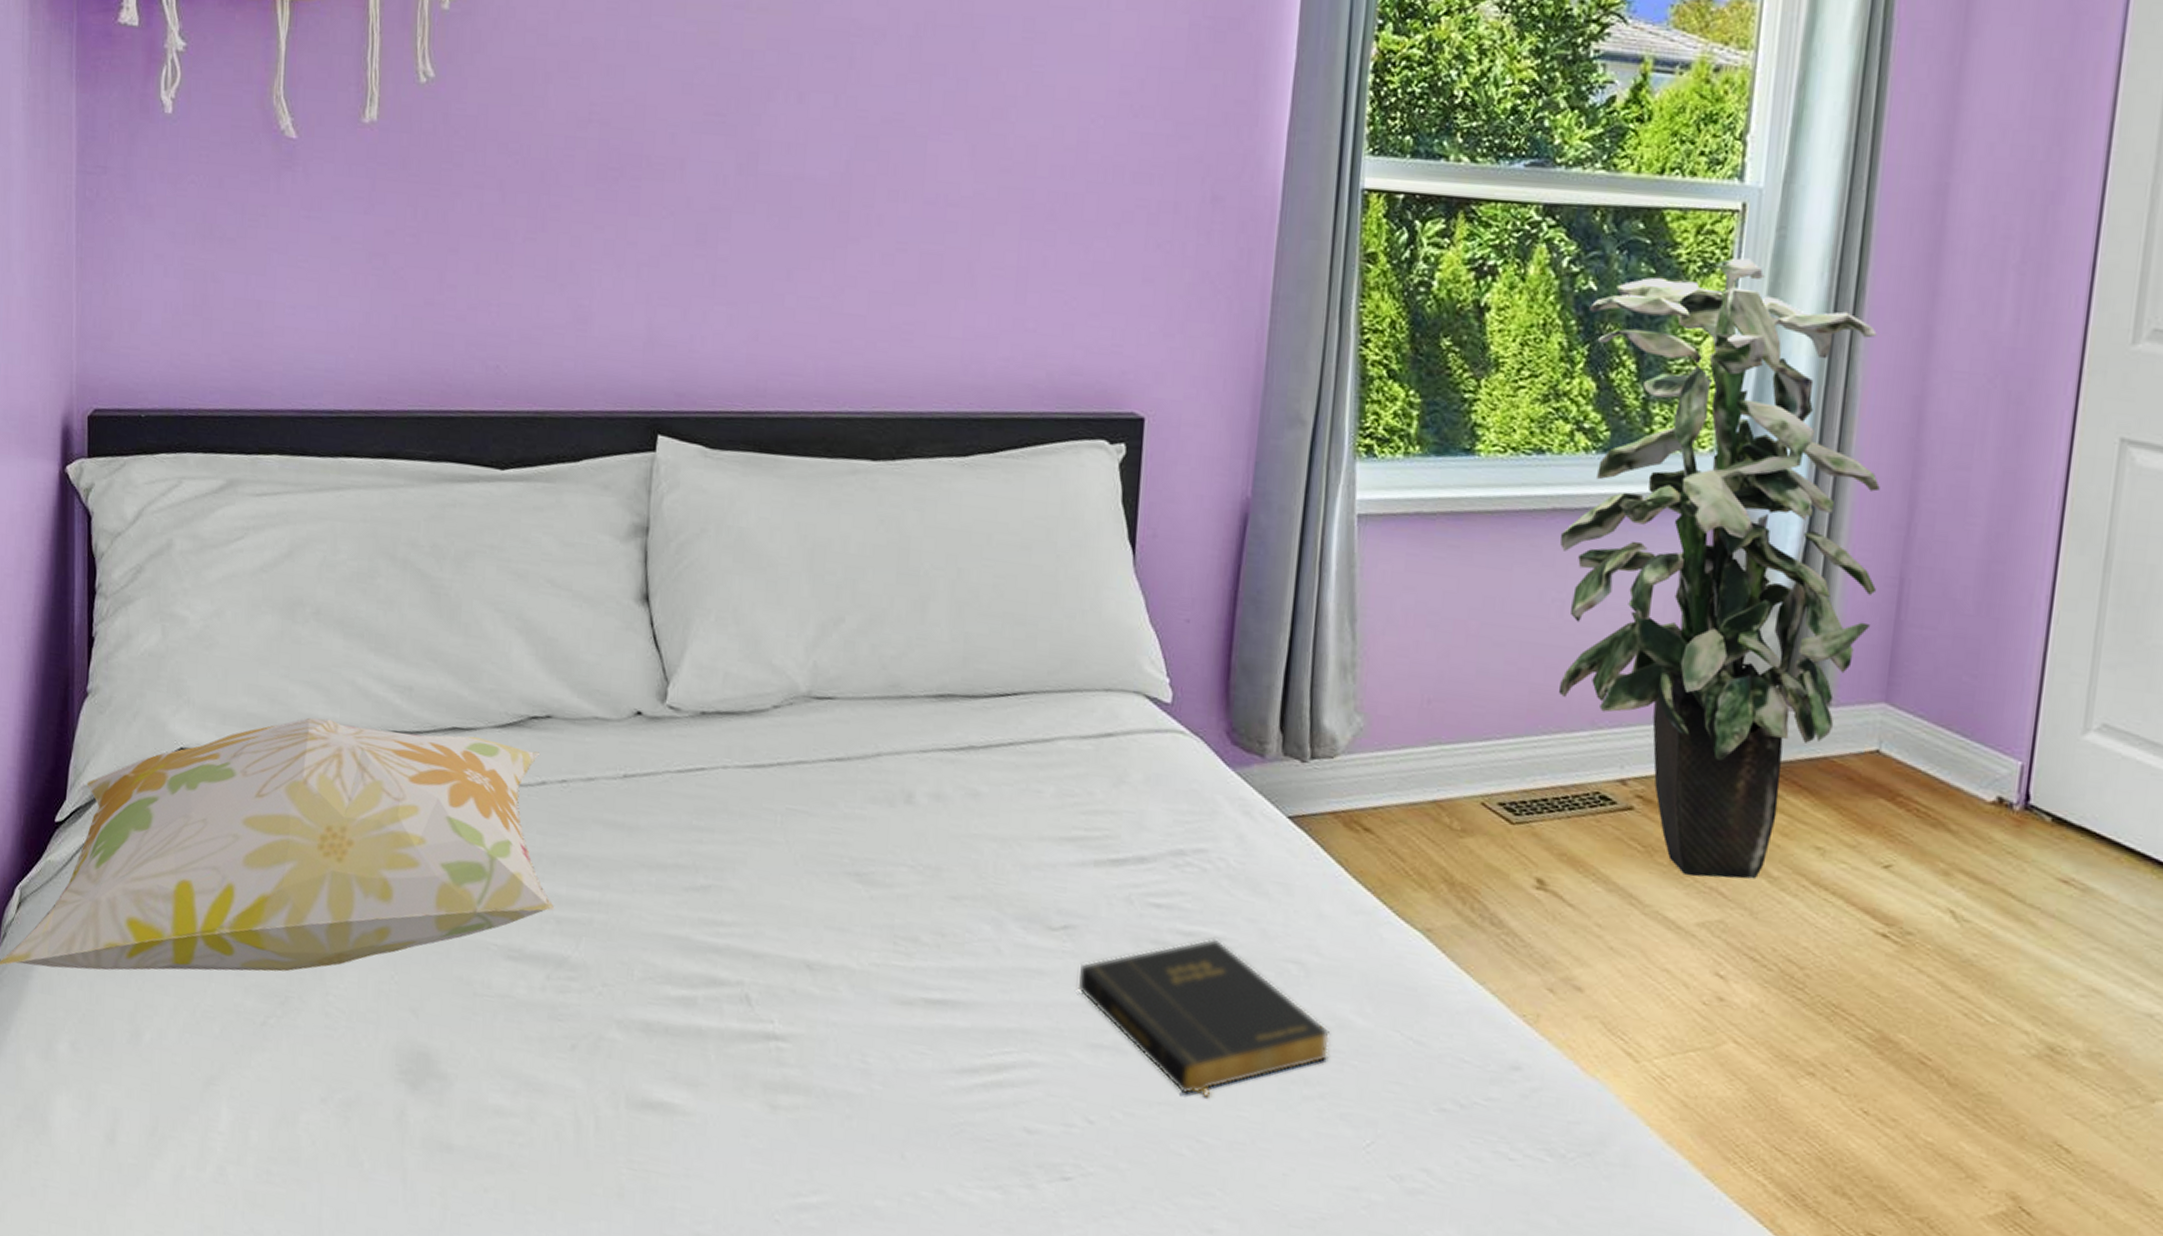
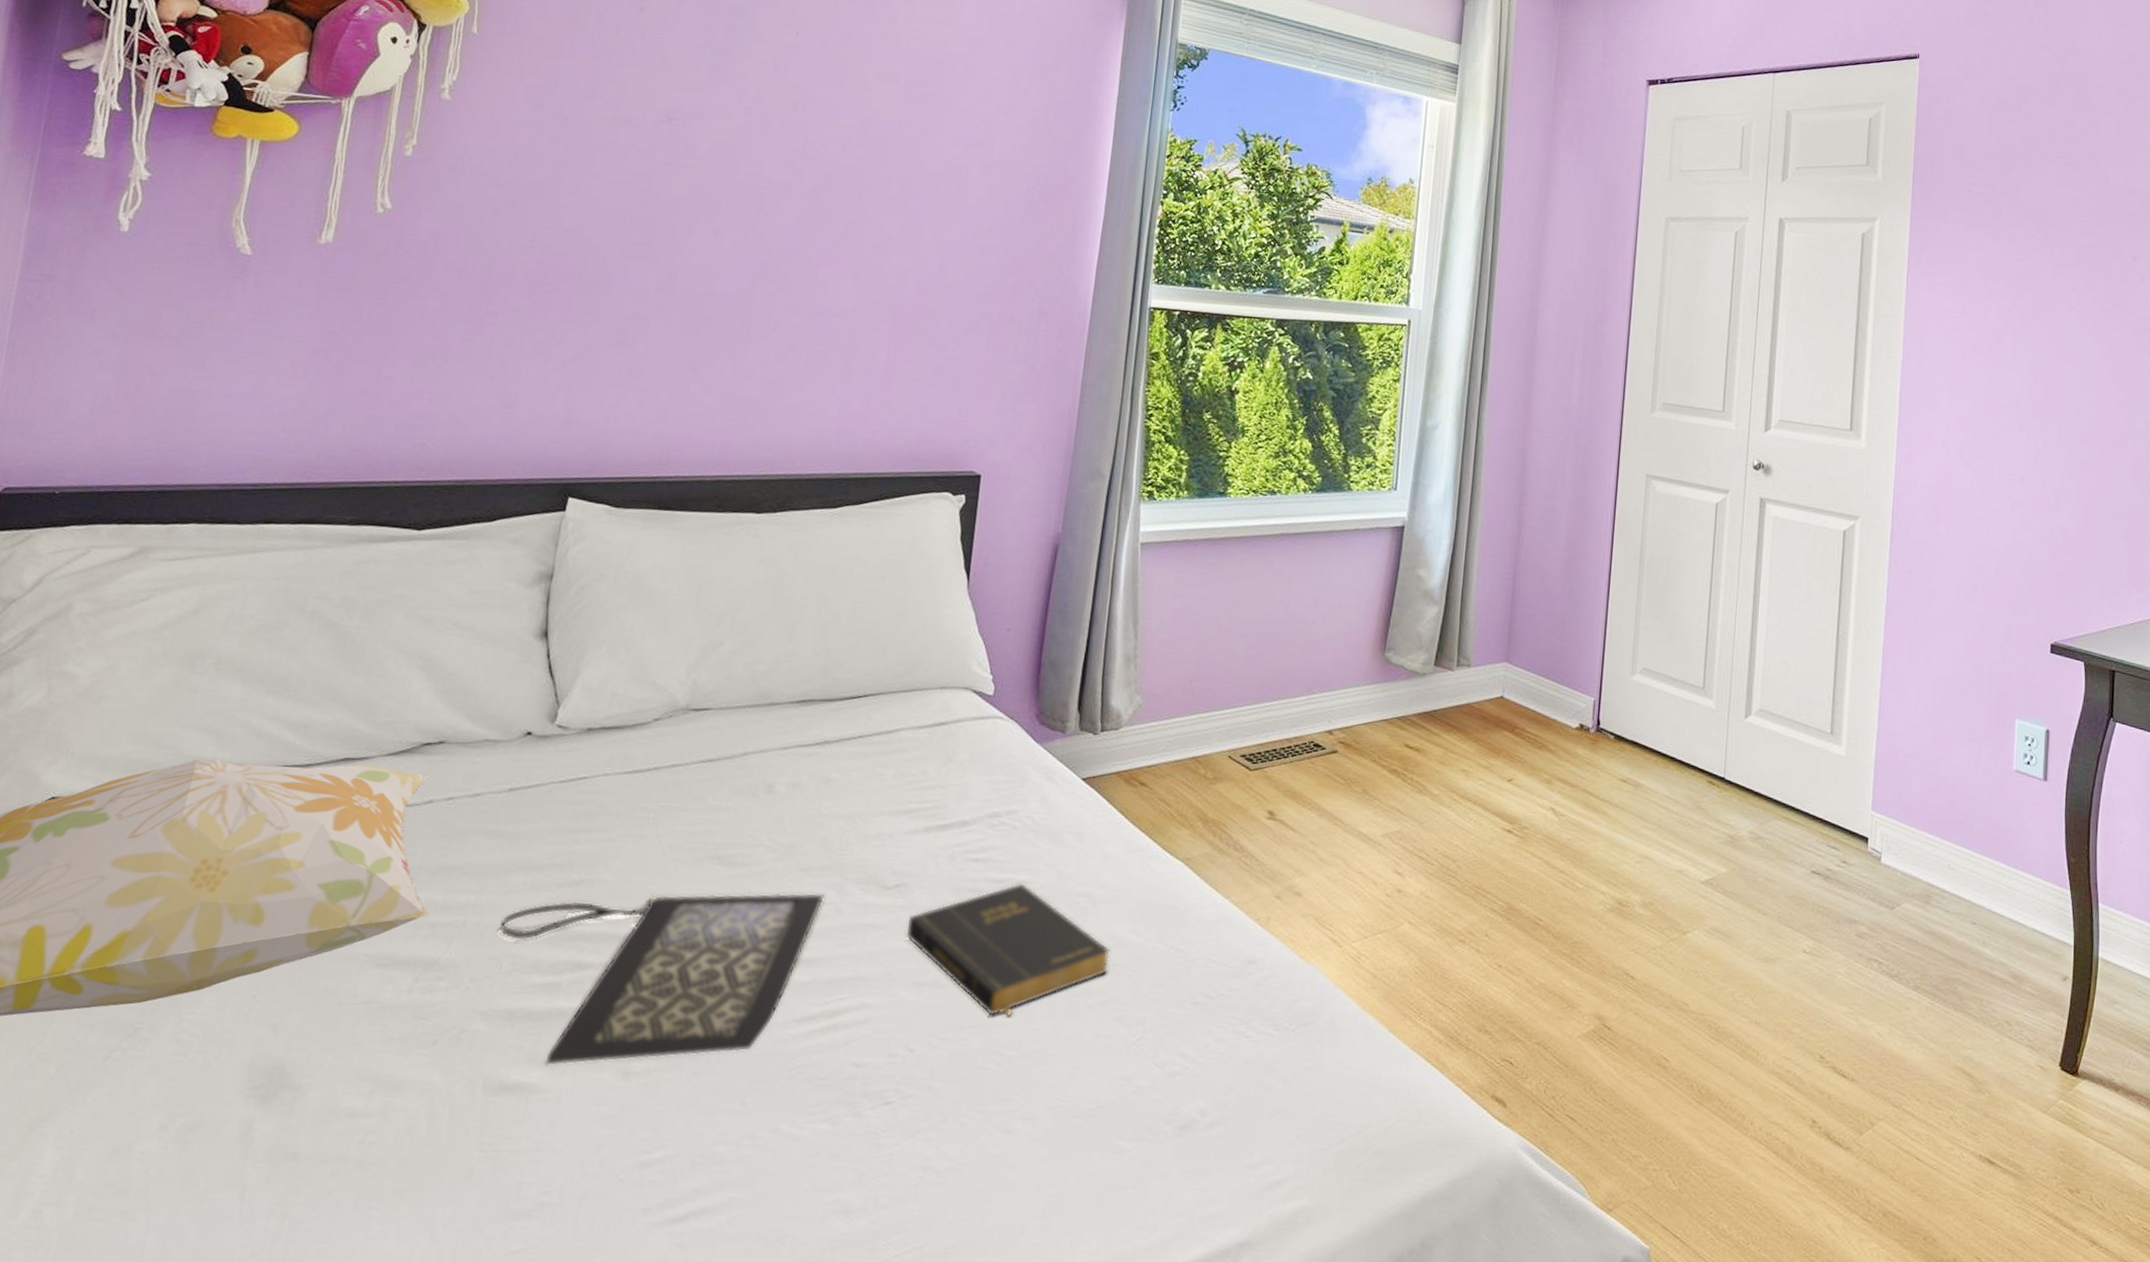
clutch bag: none [627,905,980,1099] -> present [499,891,825,1067]
indoor plant: present [1559,258,1880,879] -> none [1285,356,1499,800]

